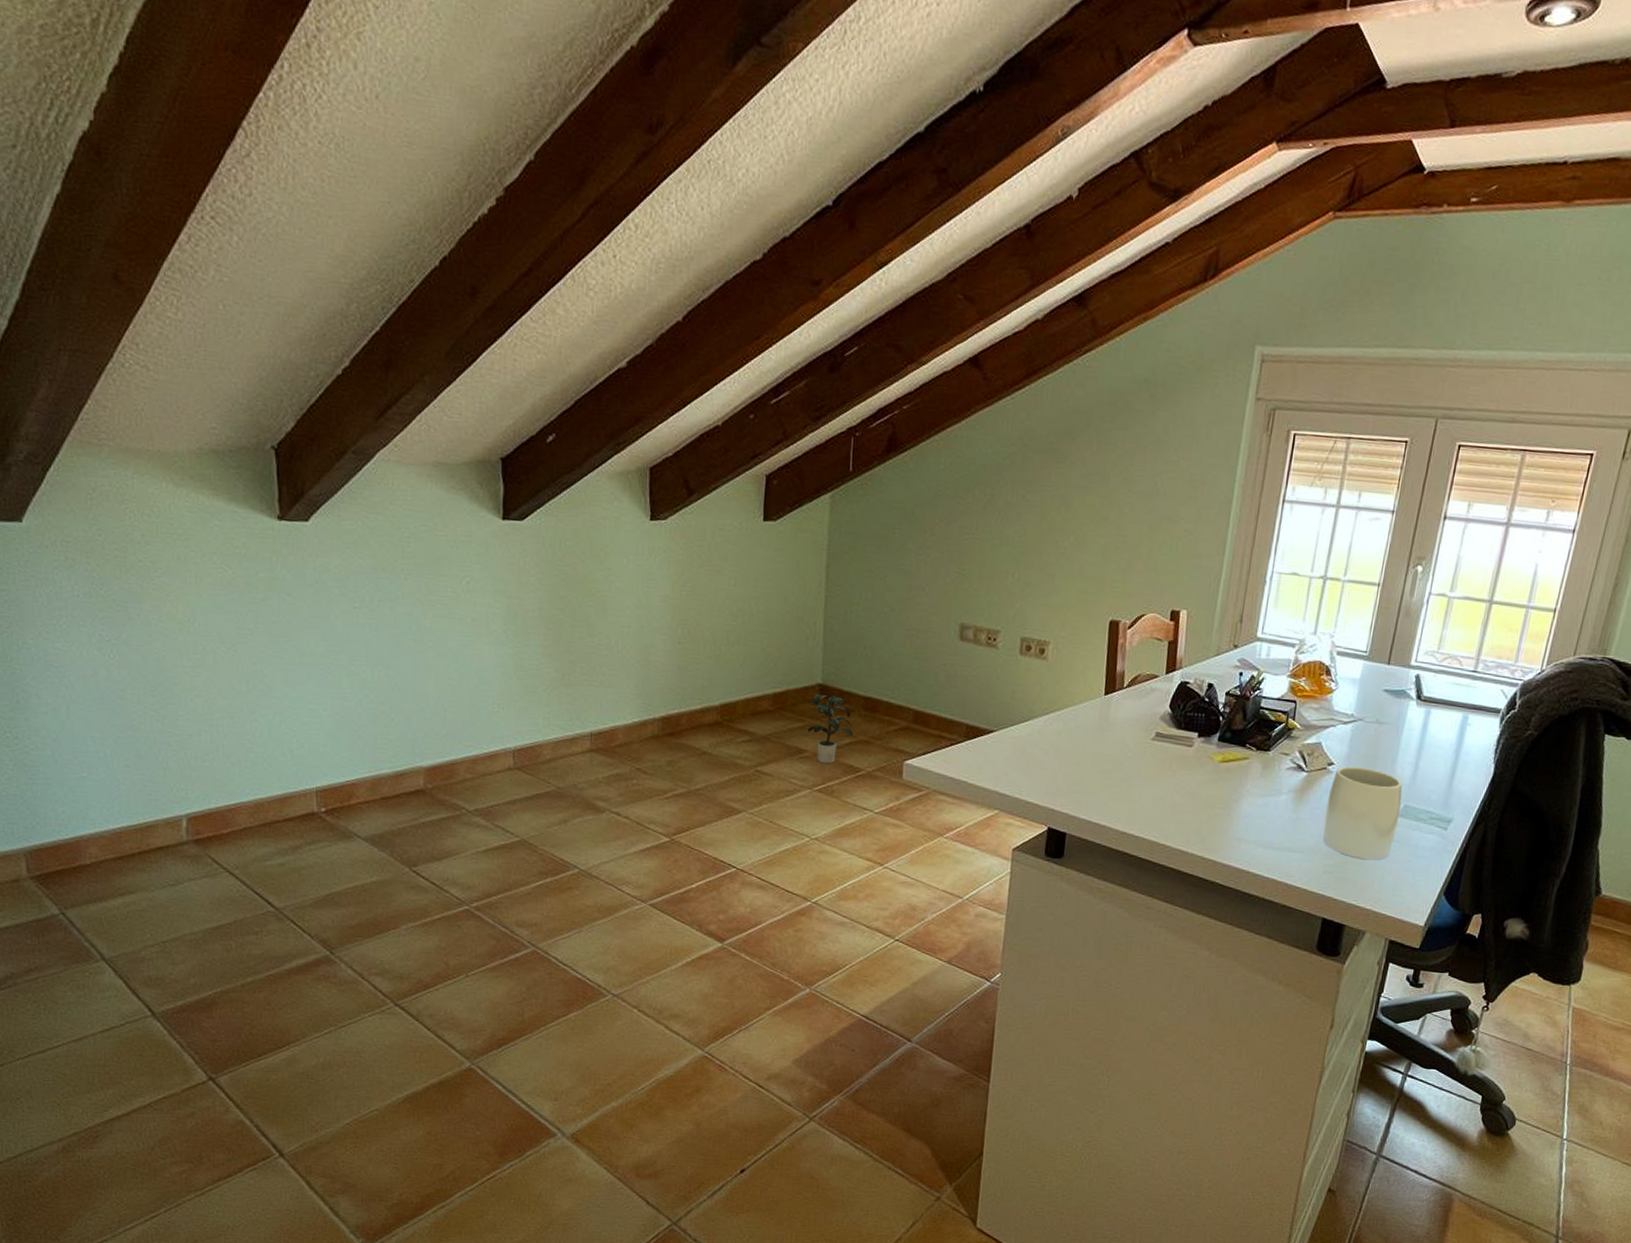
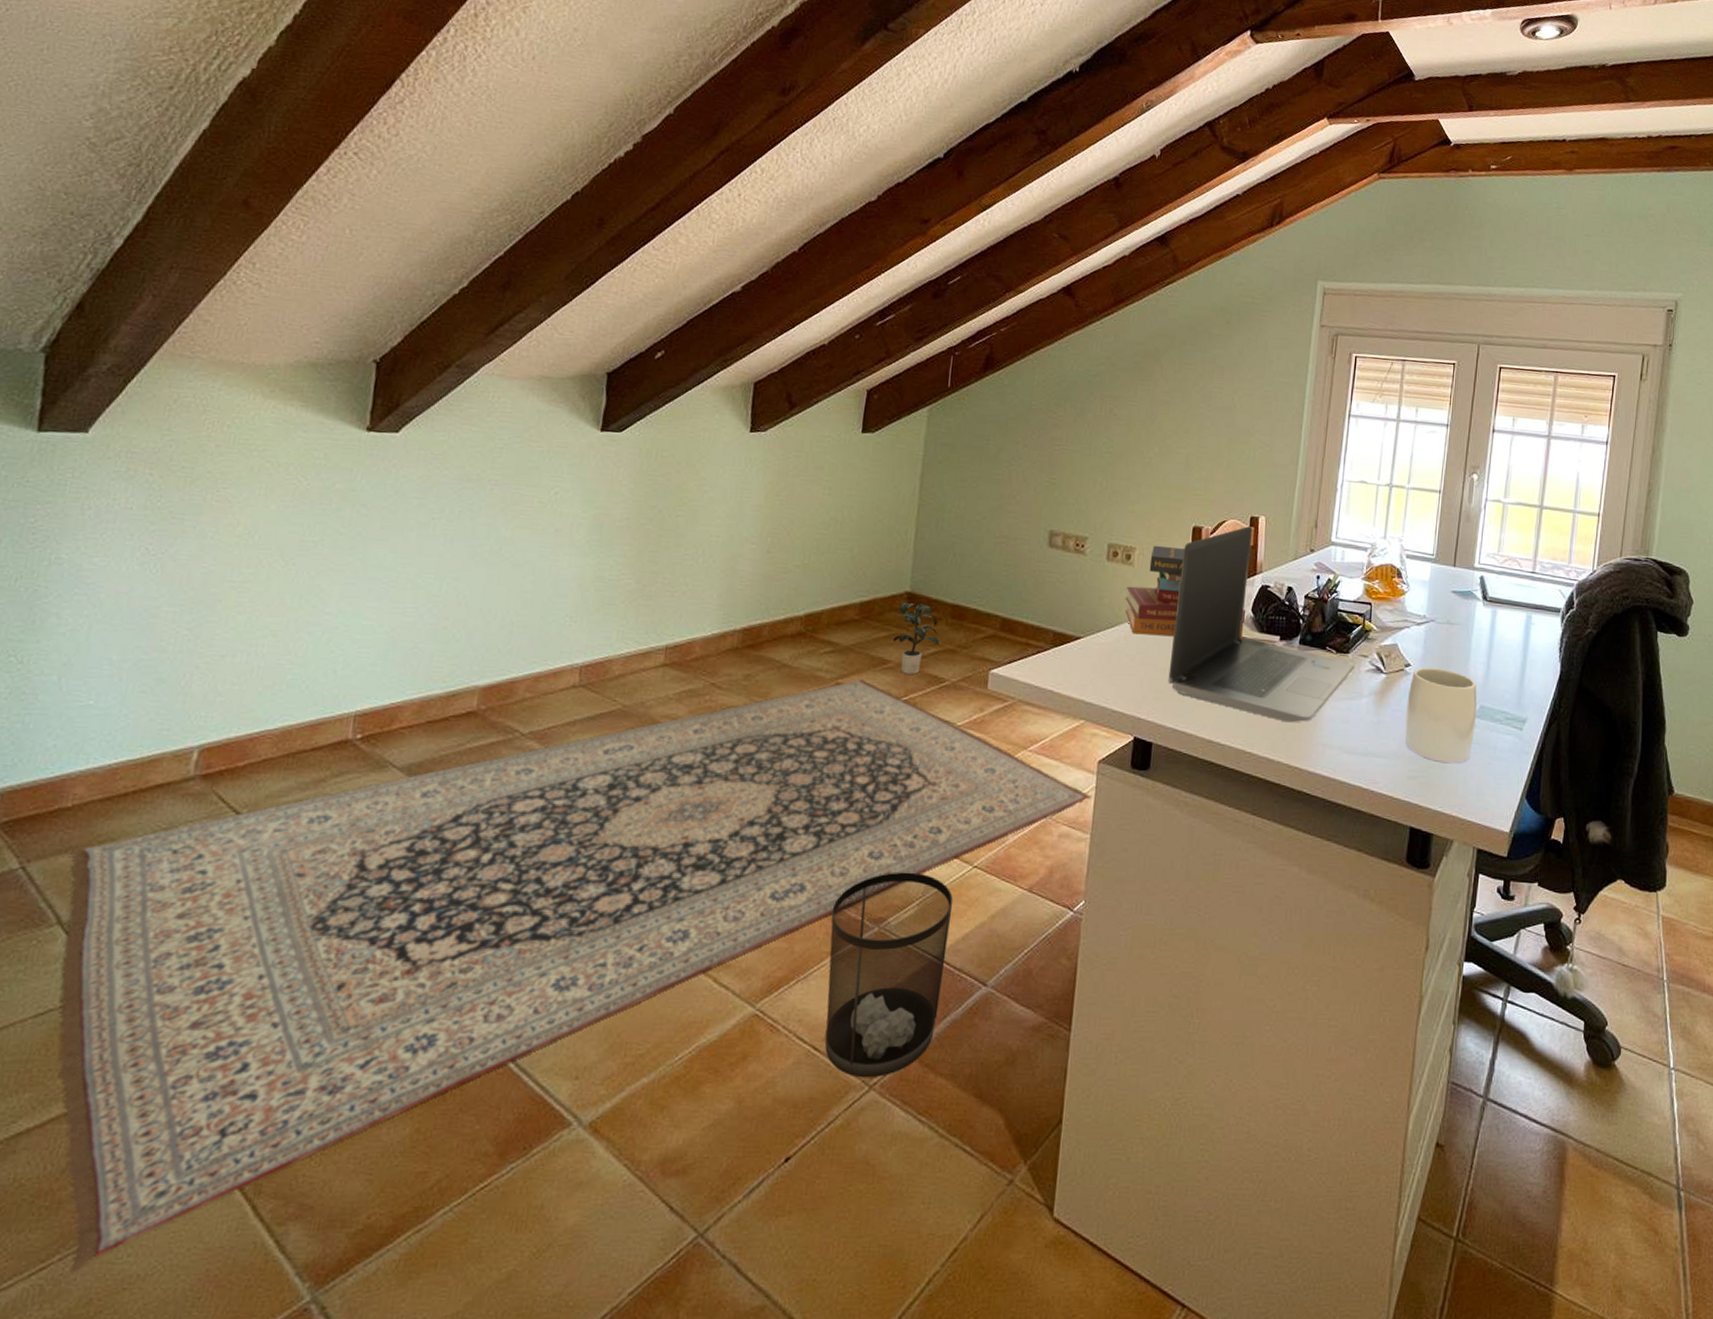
area rug: none [98,767,1007,1222] -> present [59,679,1092,1274]
waste bin: none [765,942,878,1112] -> present [825,871,954,1078]
books: none [1038,639,1163,734] -> present [1125,545,1245,638]
laptop computer: none [1082,619,1276,818] -> present [1168,525,1355,723]

